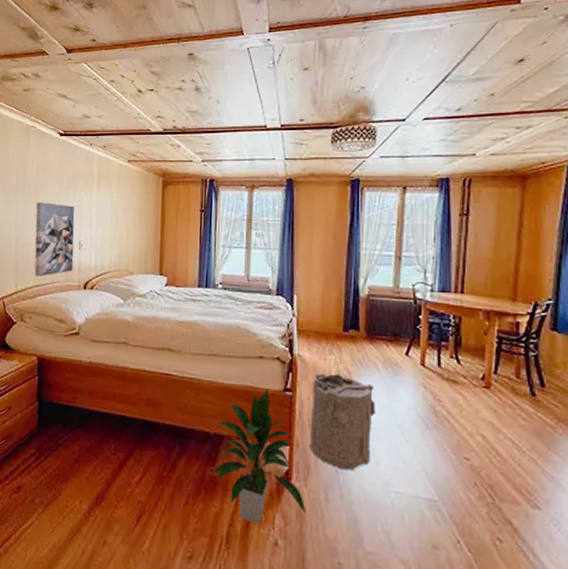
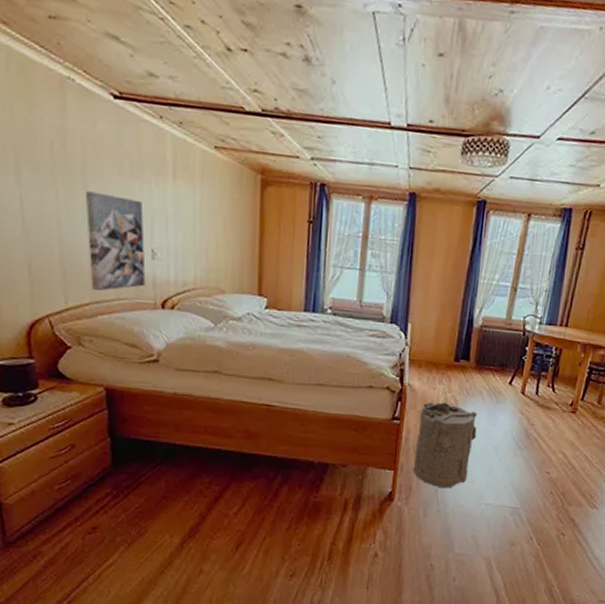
indoor plant: present [211,388,306,524] -> none [315,417,406,541]

